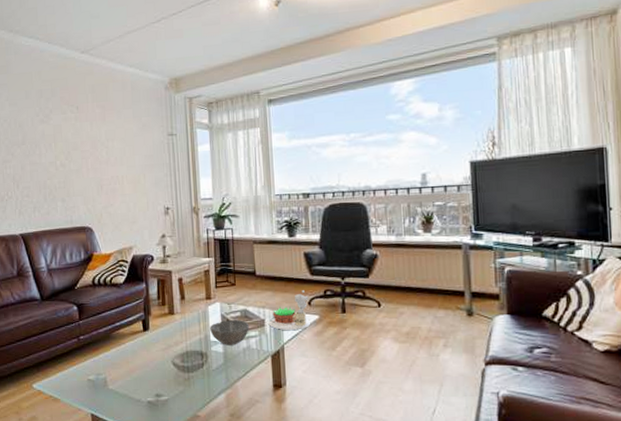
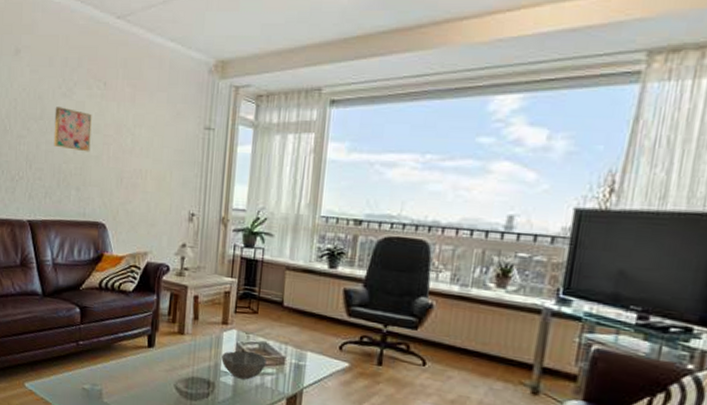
wall art: none [35,131,71,168] -> present [53,107,92,152]
succulent plant: present [268,289,310,331] -> none [289,331,341,376]

